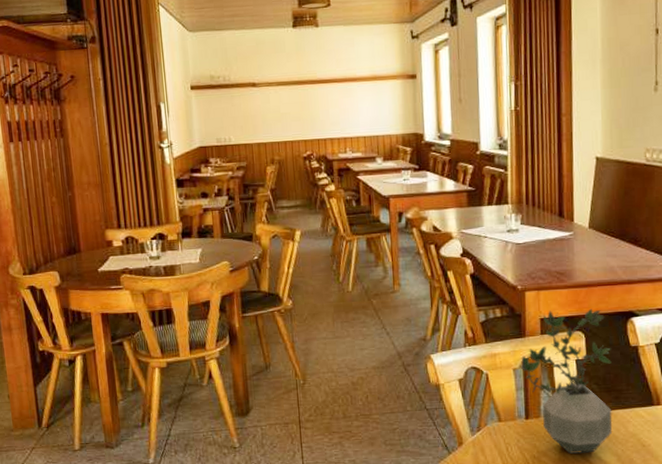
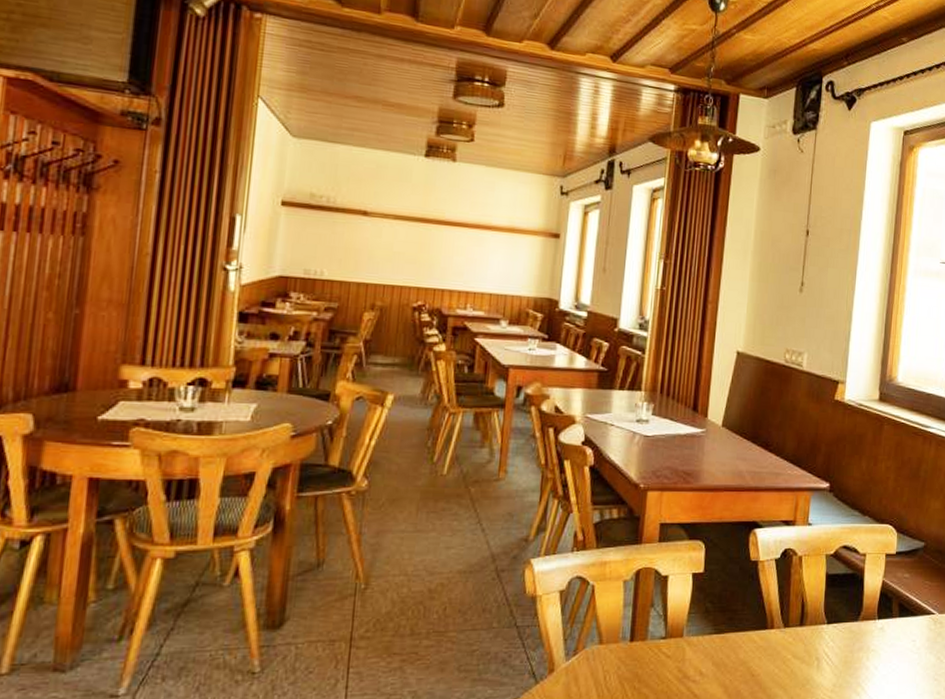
potted plant: present [521,308,613,454] -> none [633,515,731,684]

